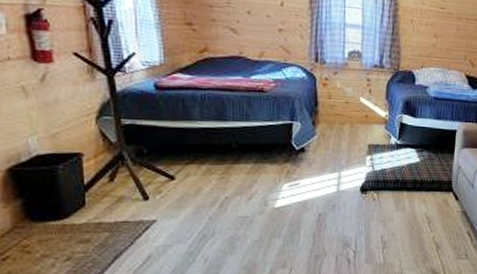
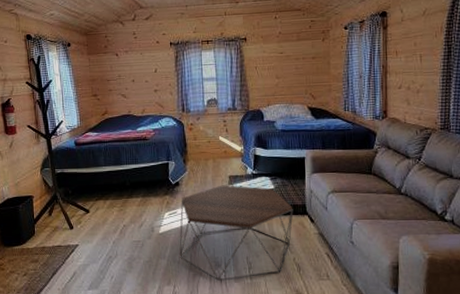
coffee table: none [300,154,438,262] -> present [179,185,293,281]

